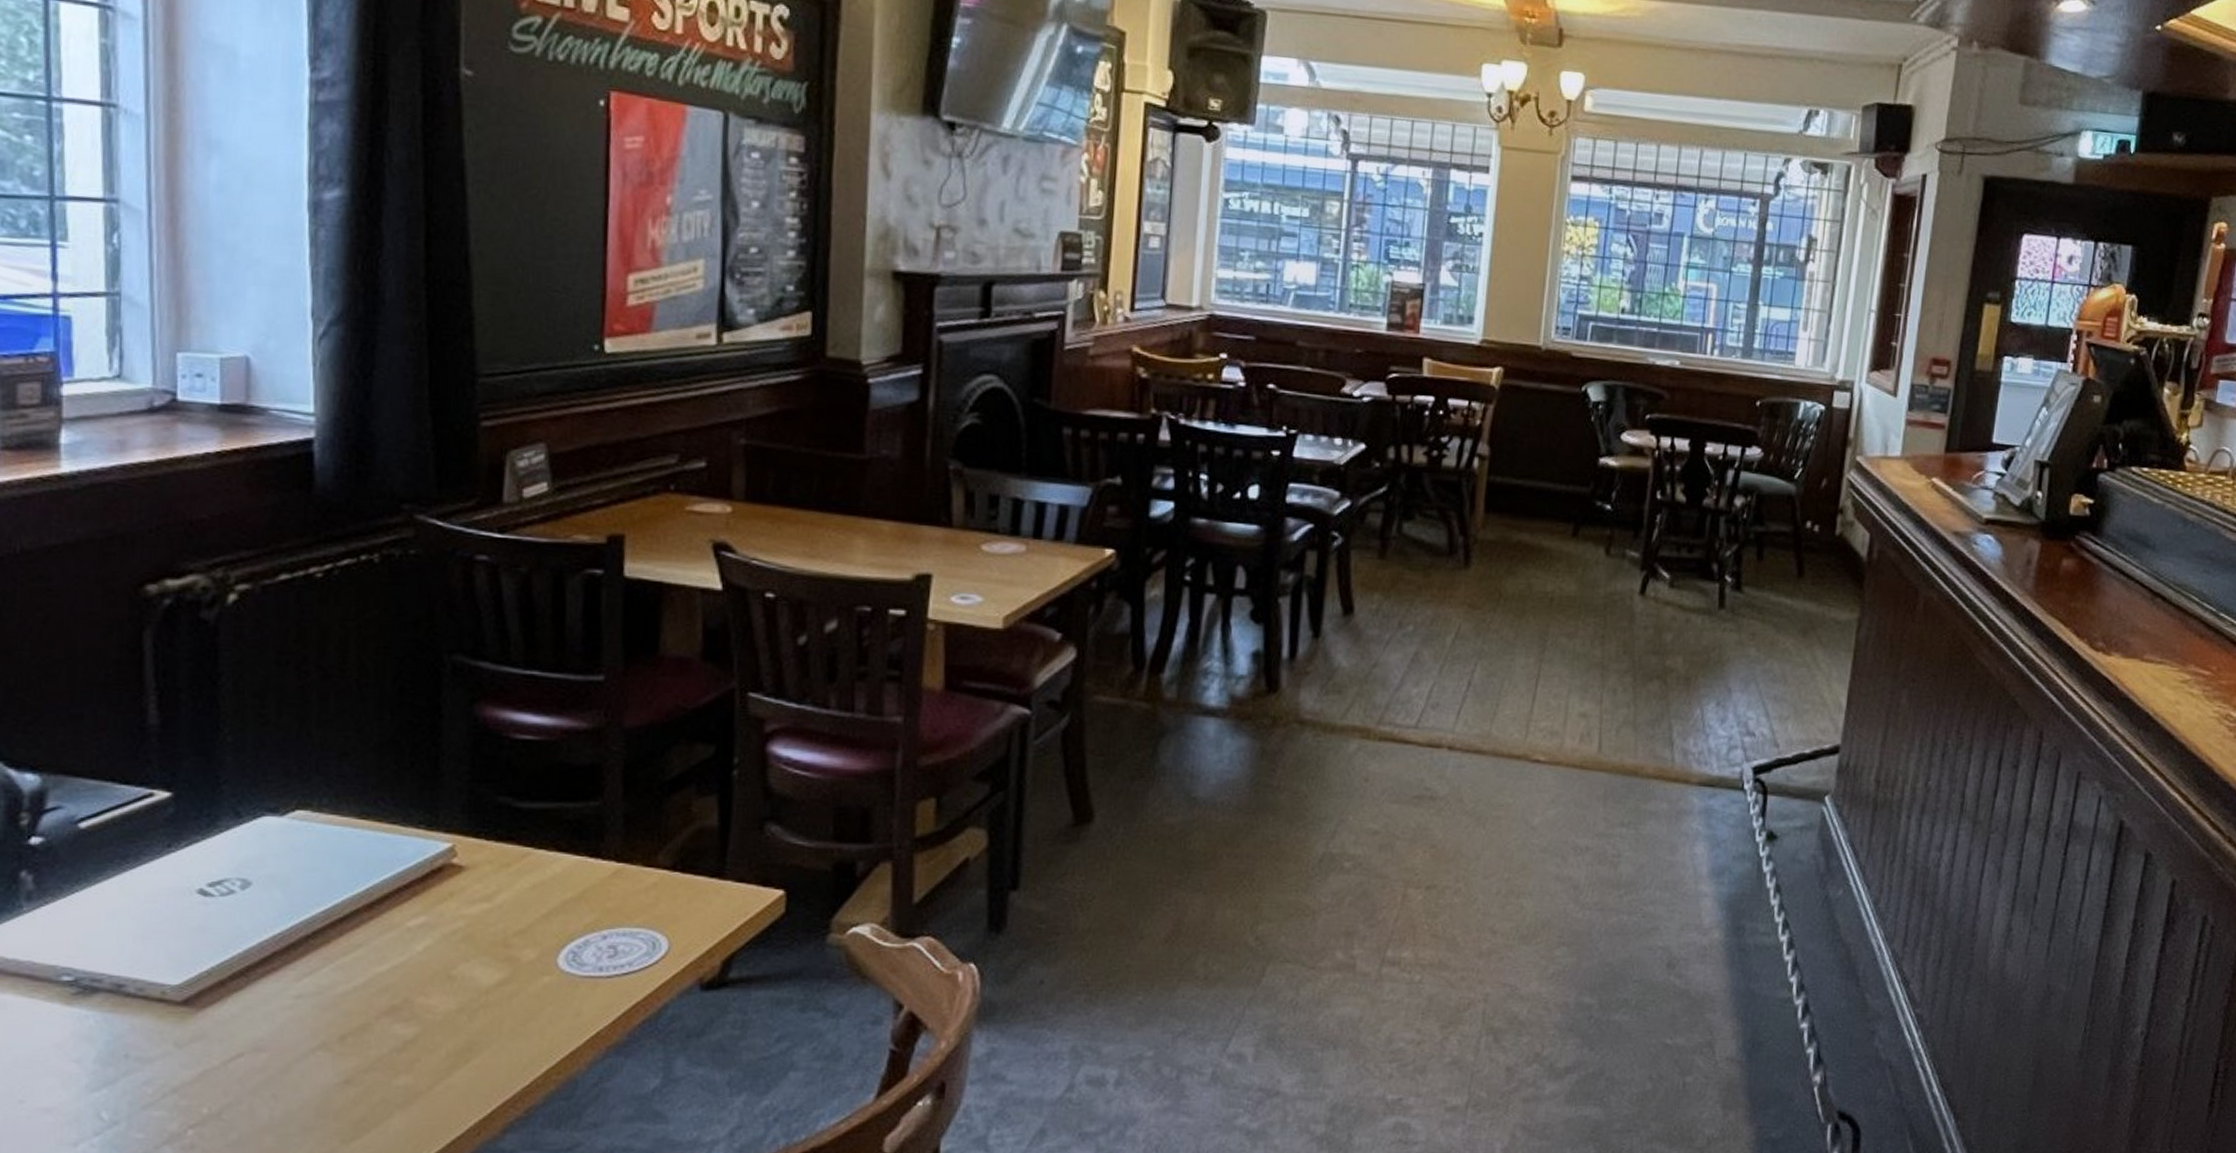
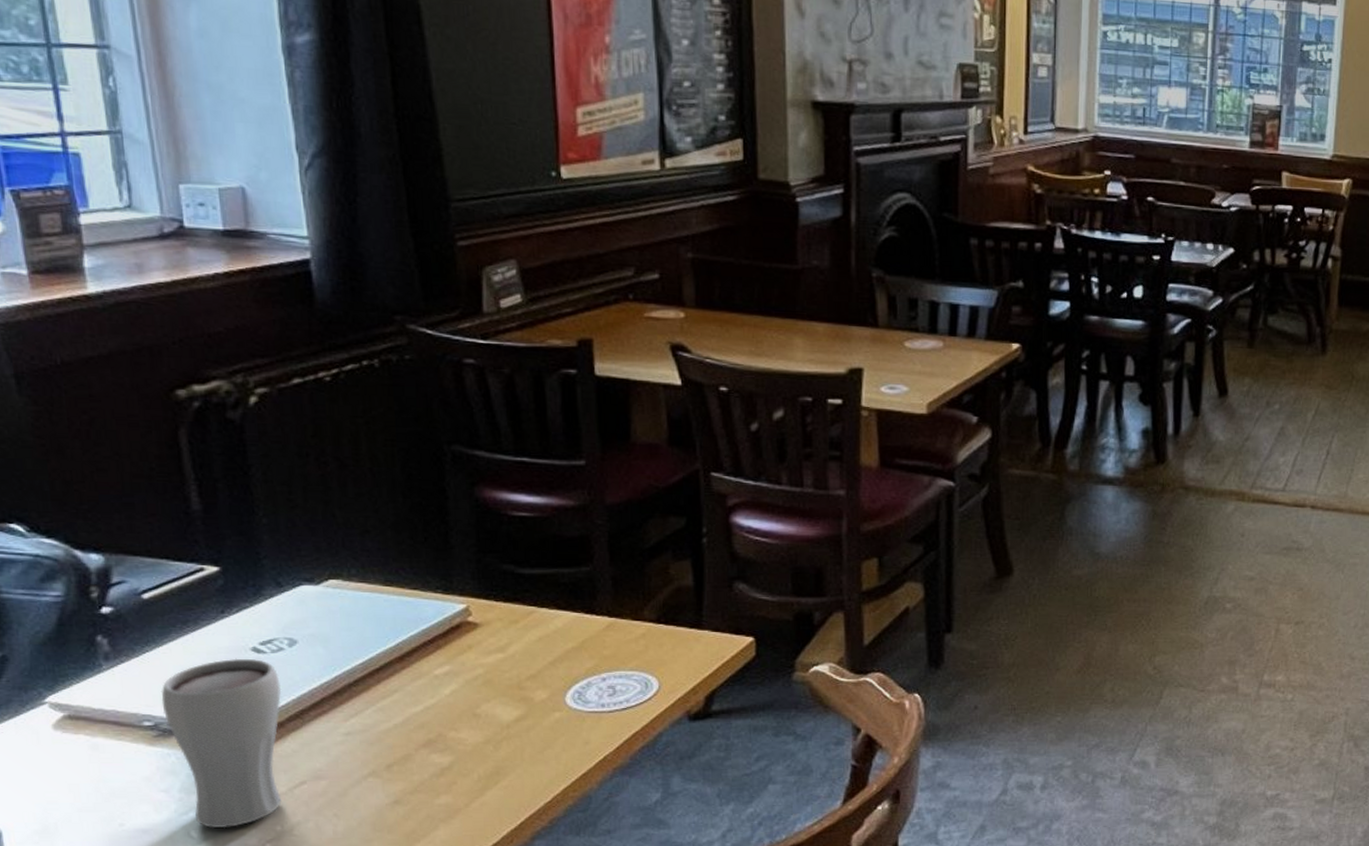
drinking glass: none [86,901,227,1110] -> present [160,658,282,829]

